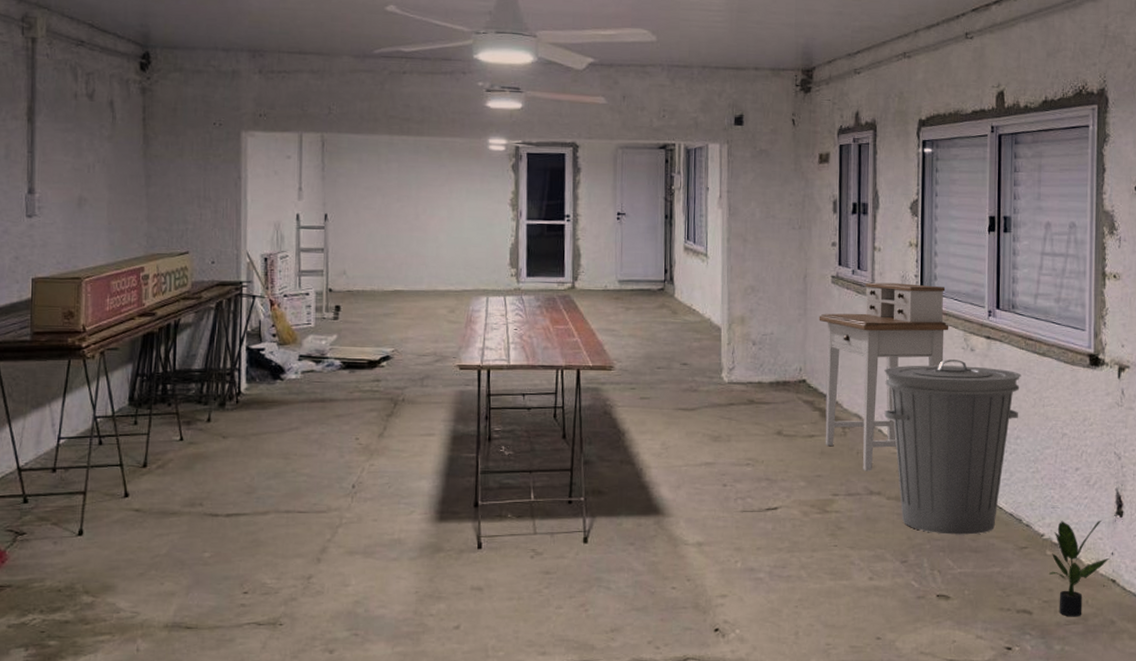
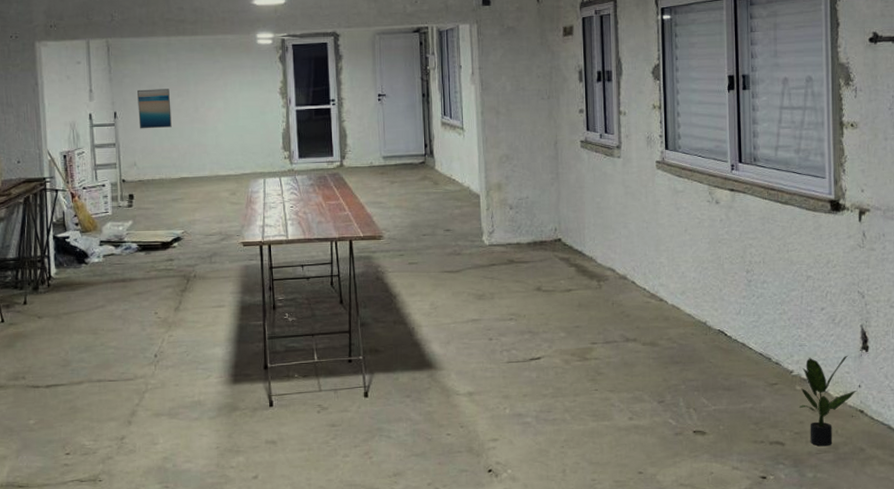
wall art: none [351,191,389,235] -> present [137,89,172,129]
desk: present [819,282,949,471] -> none [570,144,694,320]
trash can: present [884,359,1021,535] -> none [634,211,765,375]

